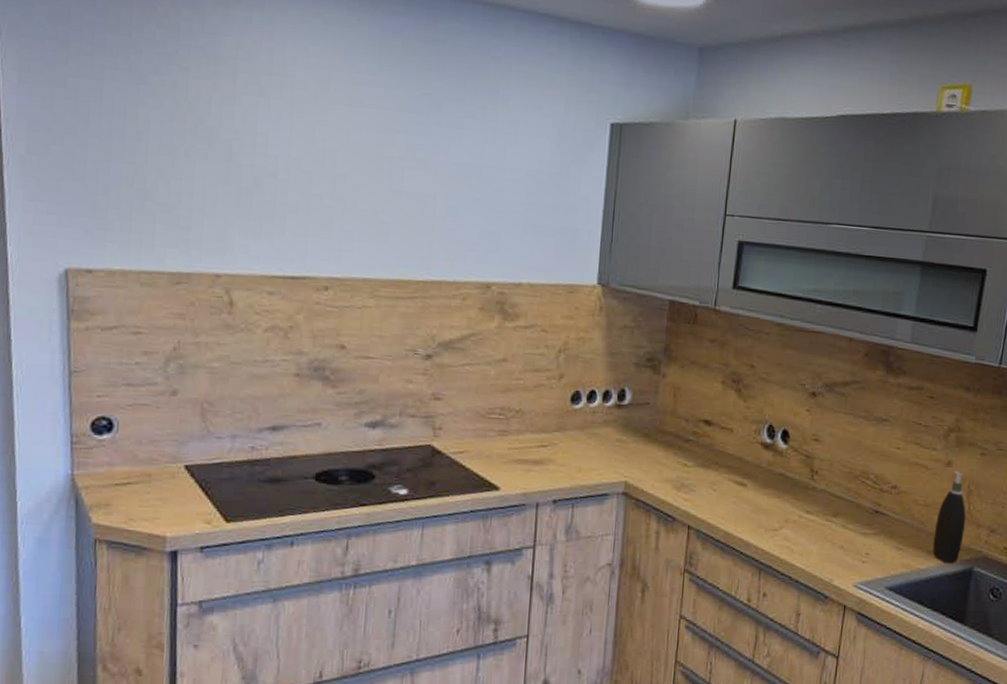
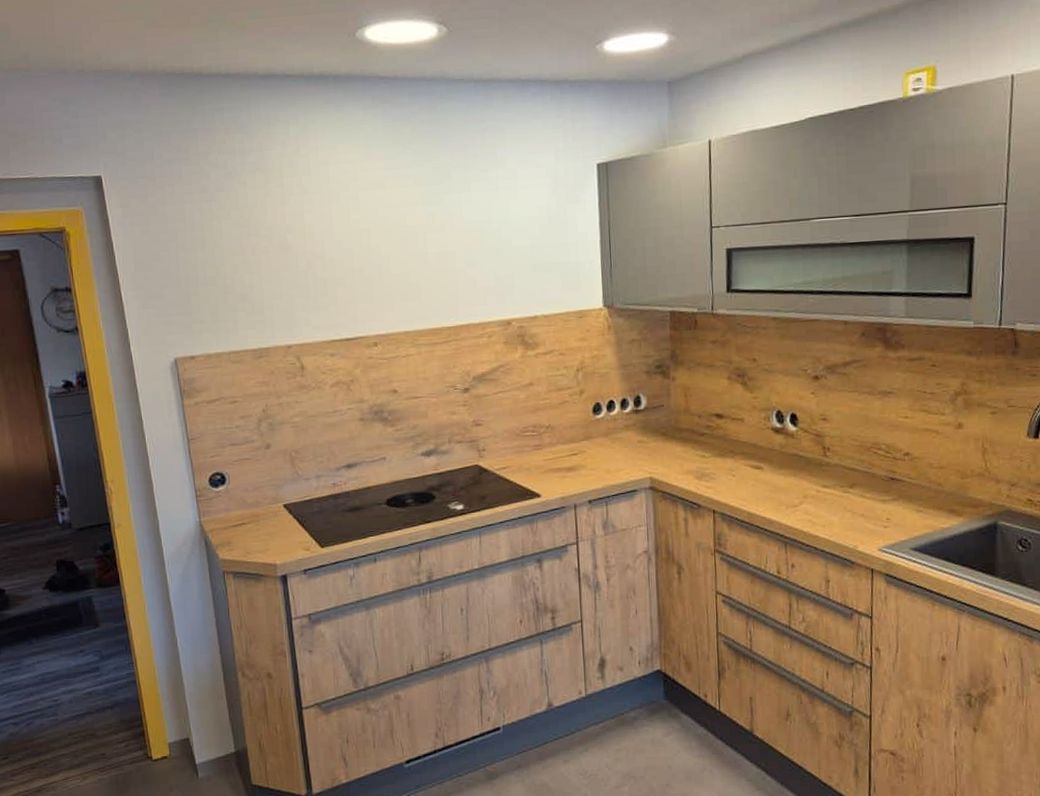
soap dispenser: present [932,470,966,564] -> none [953,431,984,521]

